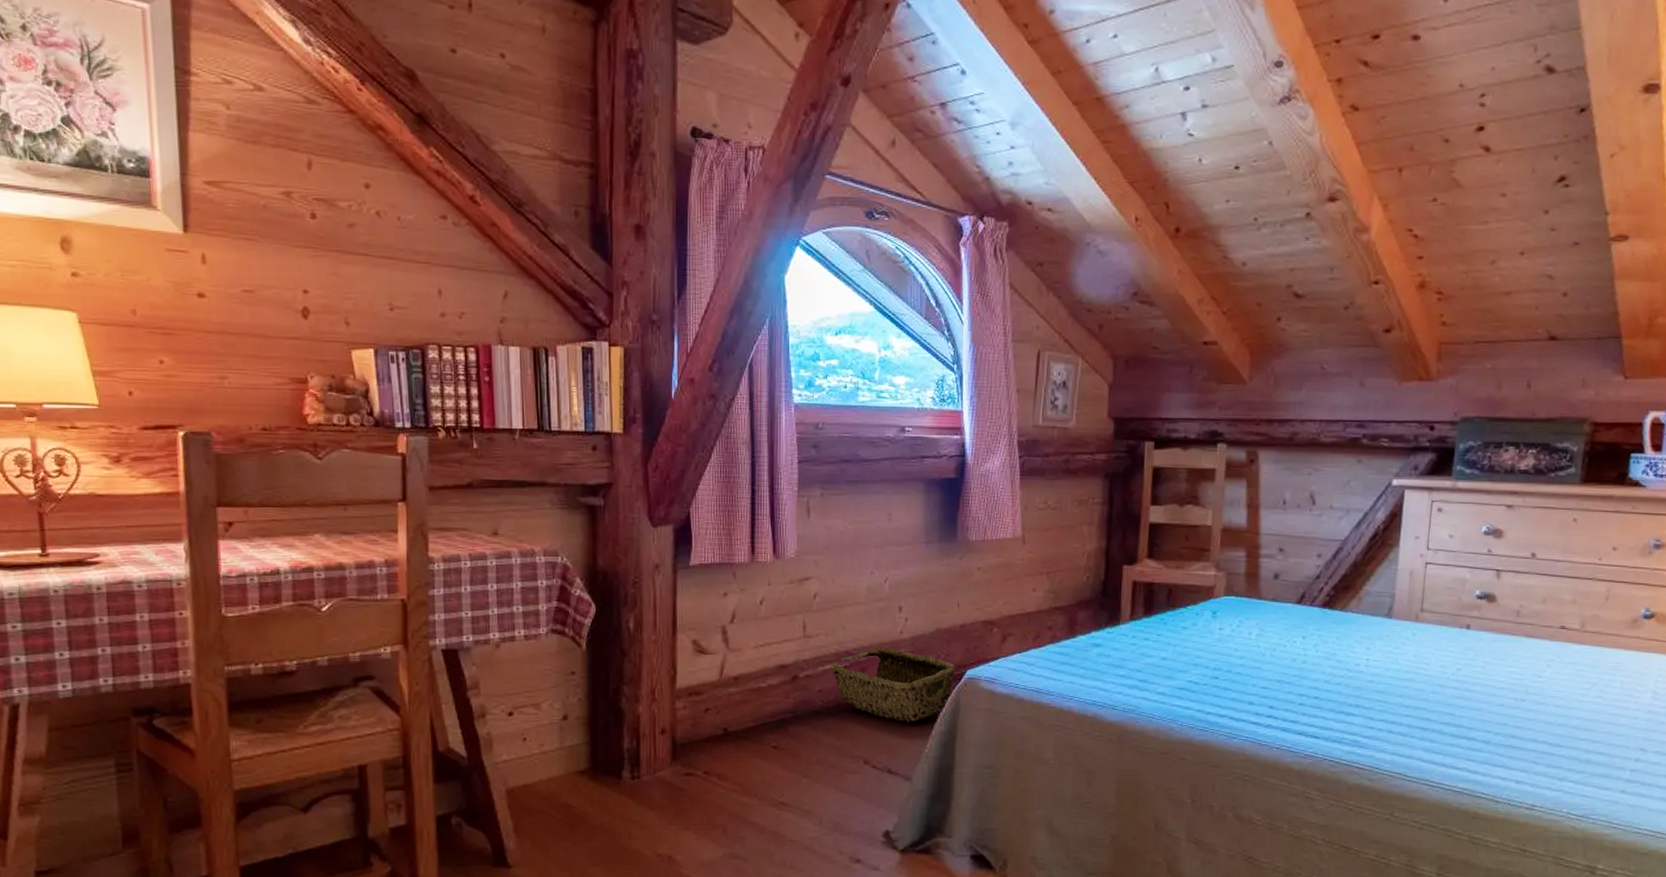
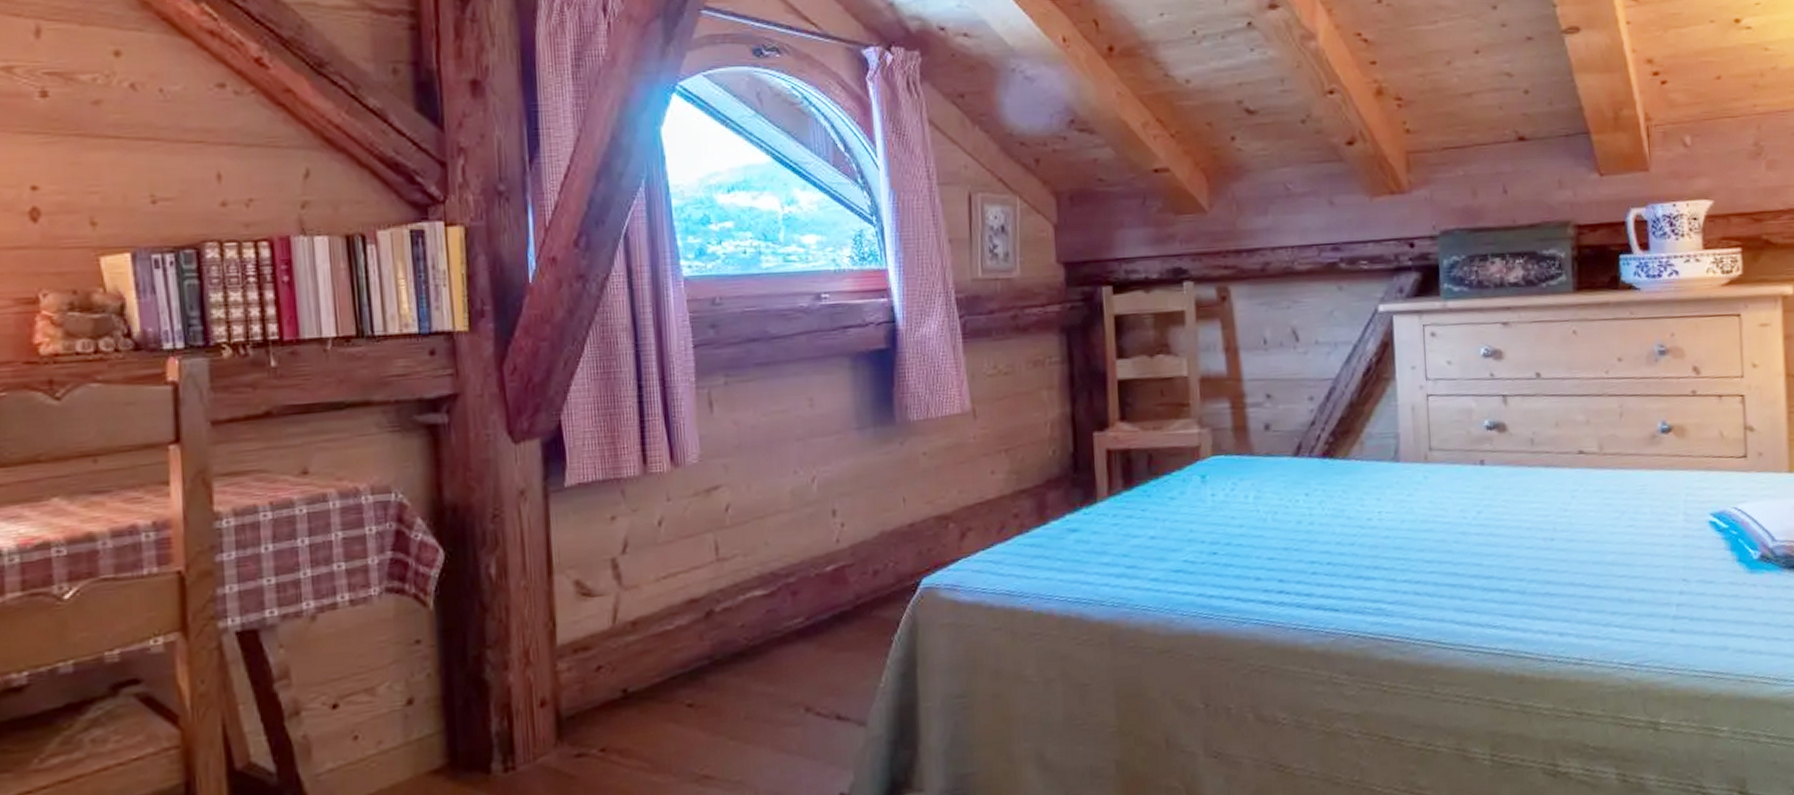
woven basket: present [831,647,956,723] -> none [753,562,908,653]

